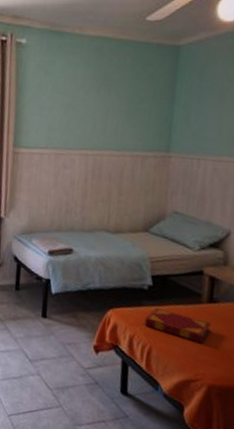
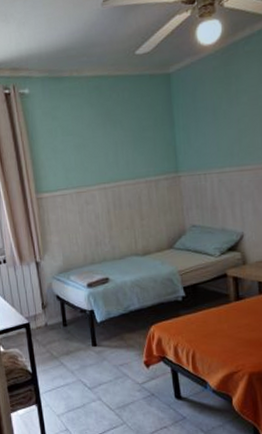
hardback book: present [144,308,211,343] -> none [184,315,242,338]

